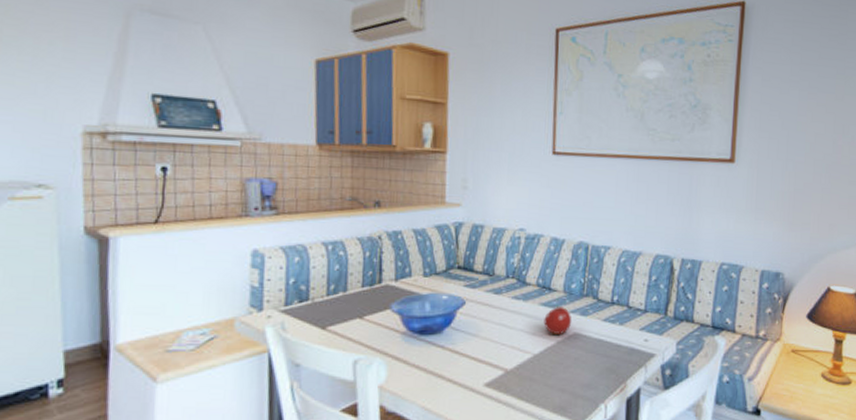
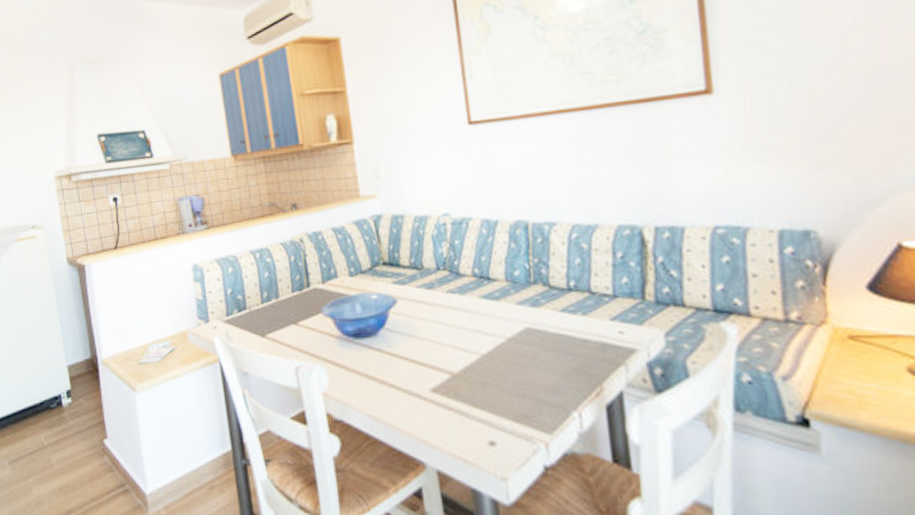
fruit: present [543,305,571,334] -> none [487,297,521,331]

